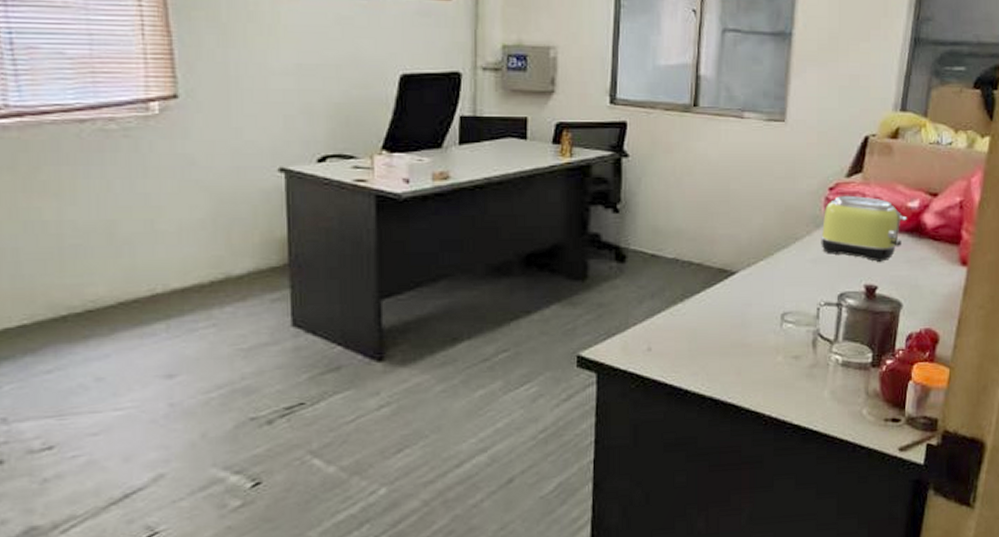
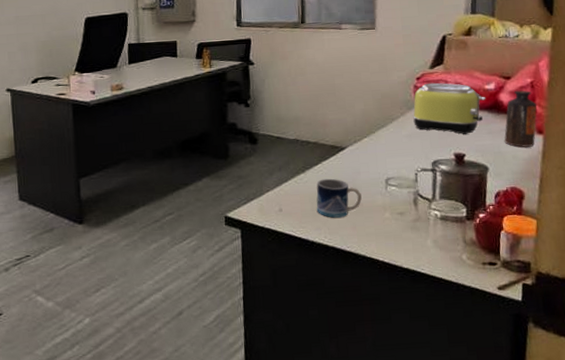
mug: none [694,310,751,361] -> present [316,178,362,218]
bottle: none [924,211,964,281] -> present [504,90,537,147]

